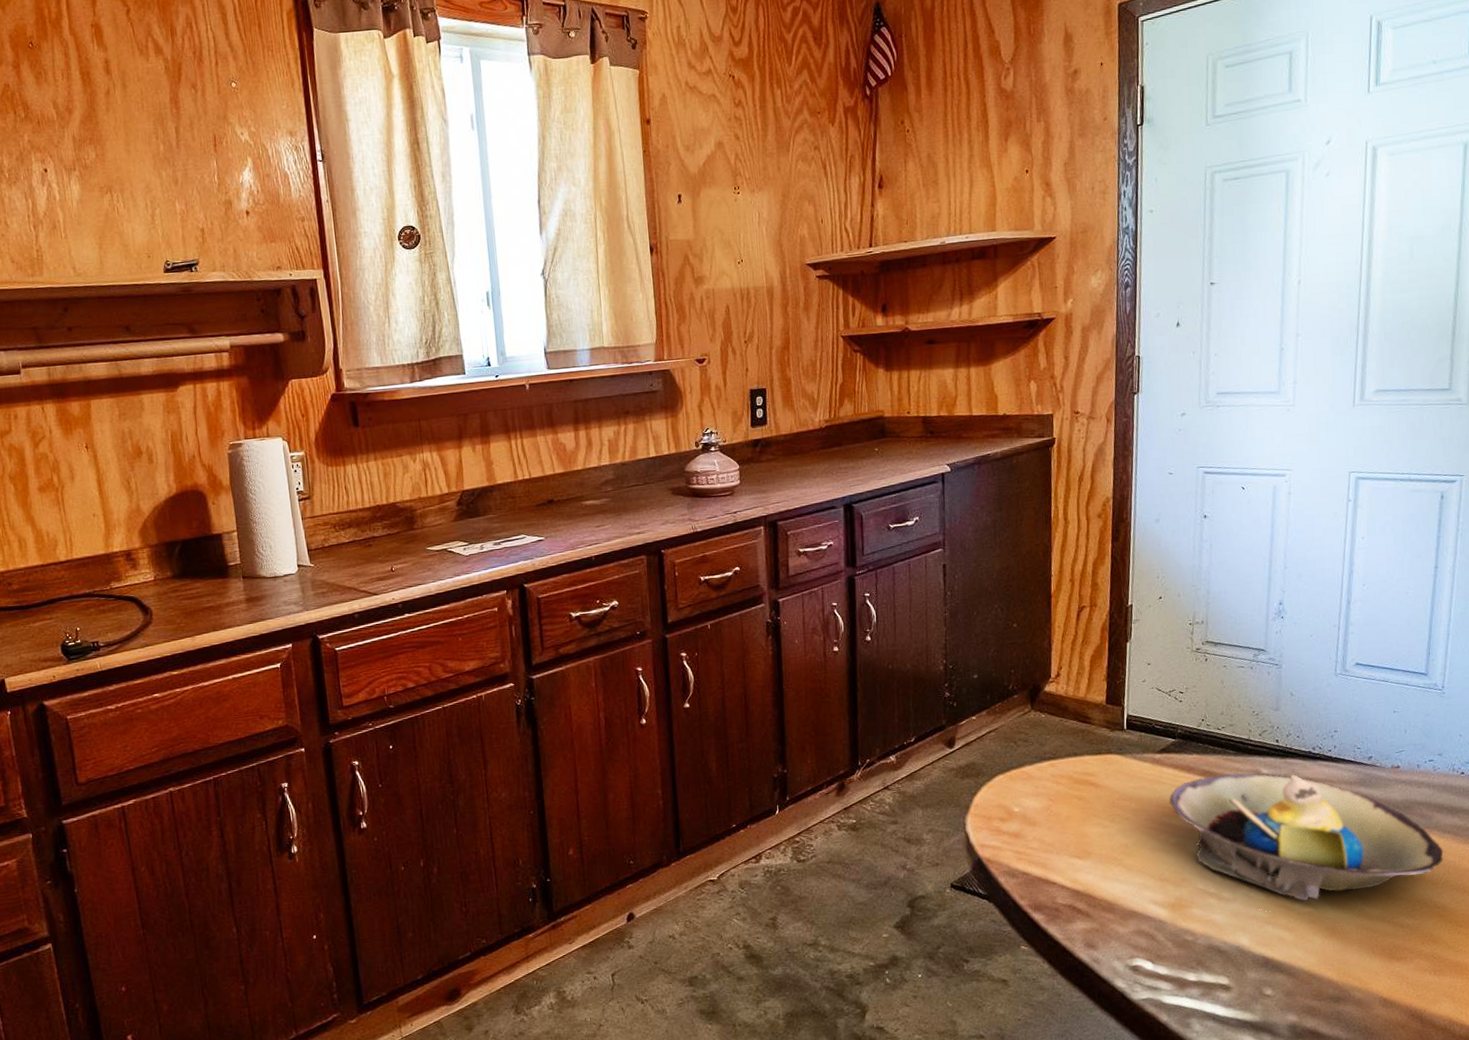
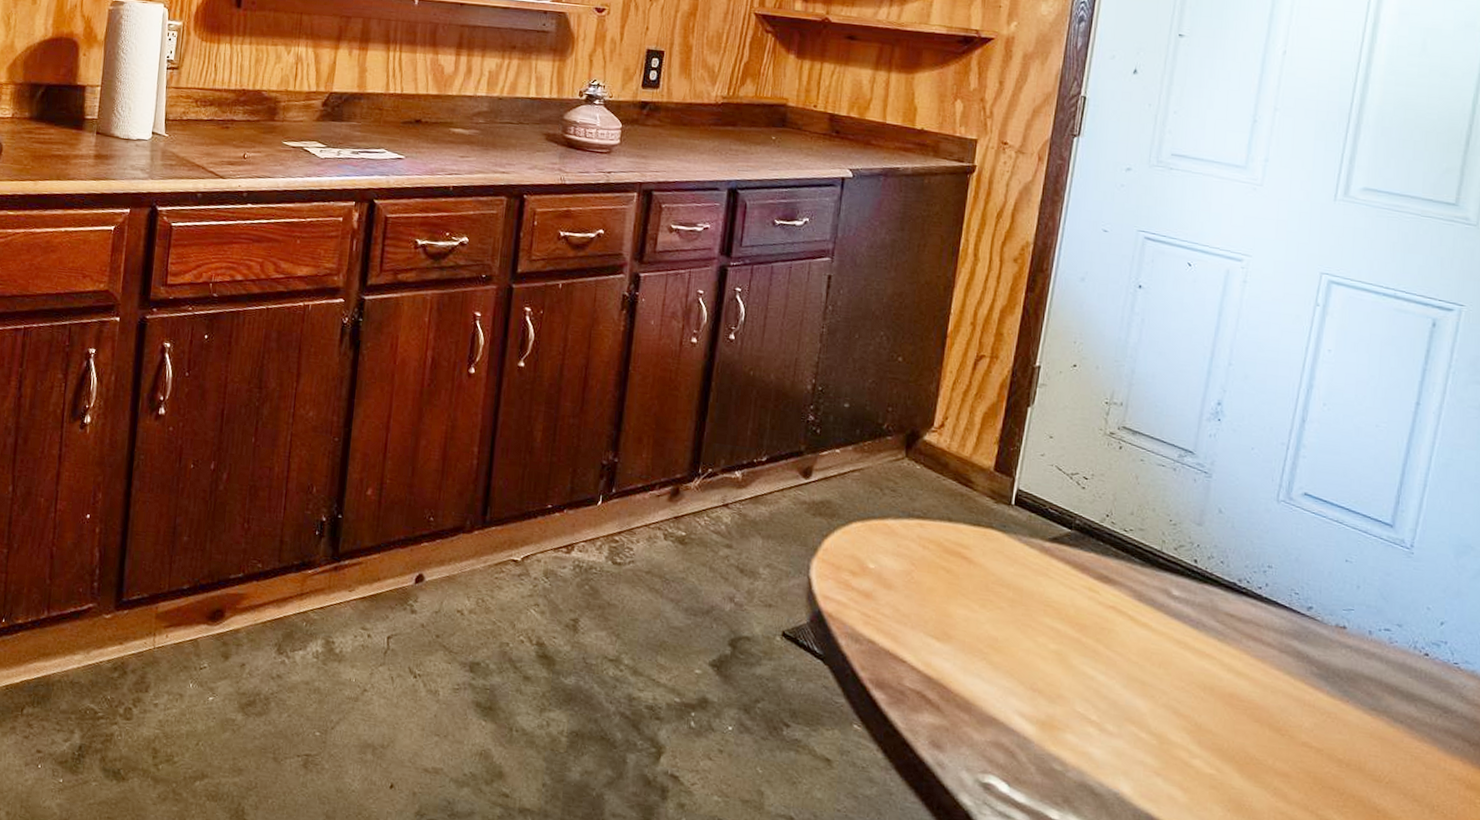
decorative bowl: present [1169,772,1444,902] -> none [1055,581,1392,765]

